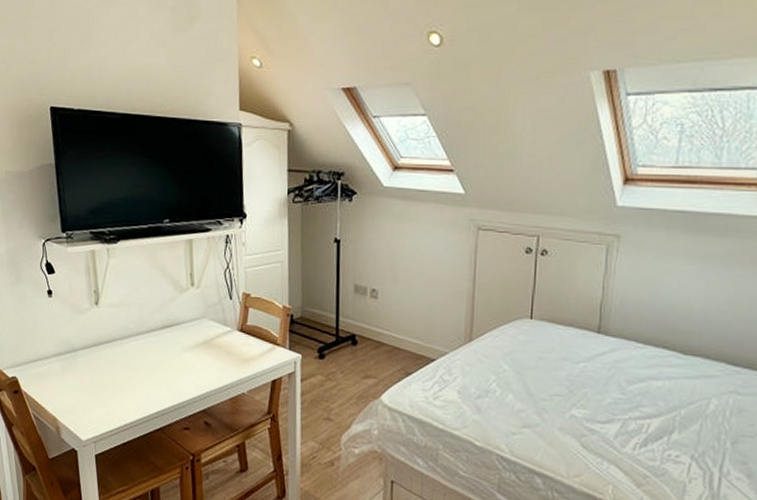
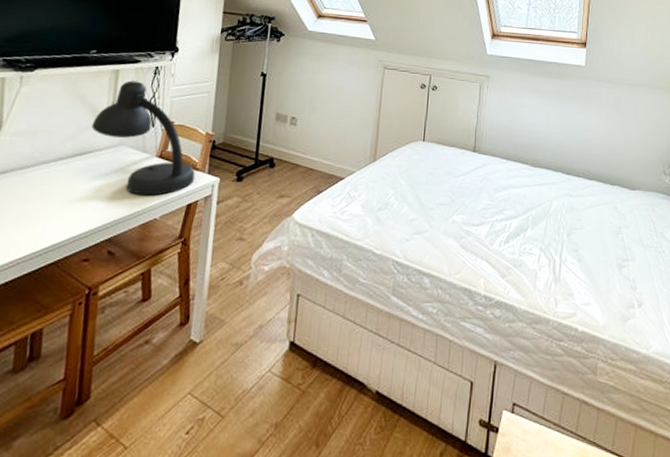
desk lamp: none [175,250,276,370] -> present [91,80,195,196]

